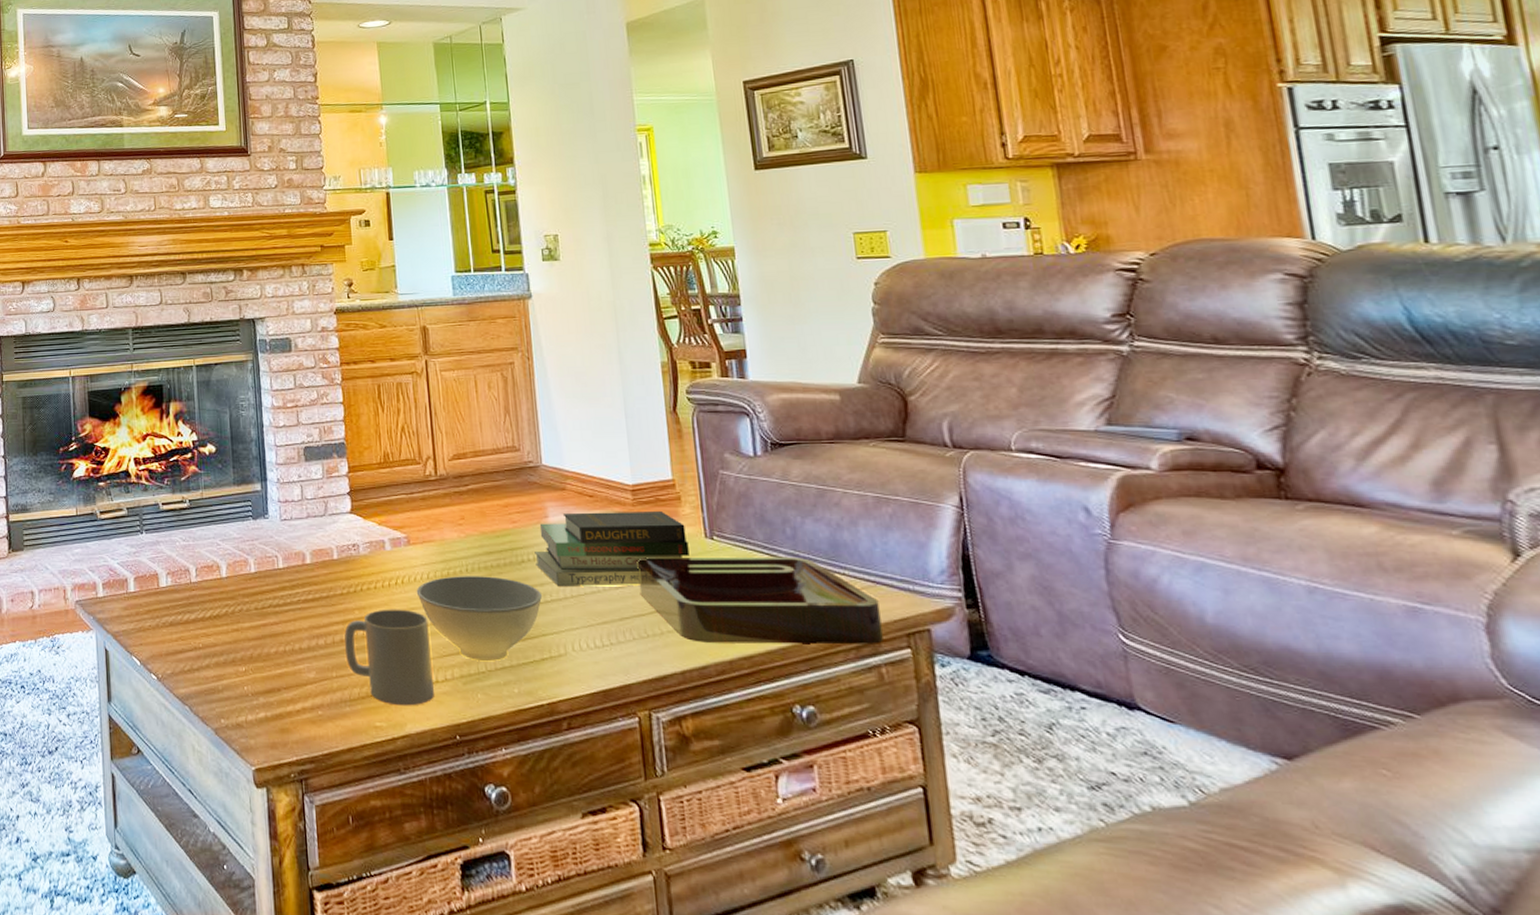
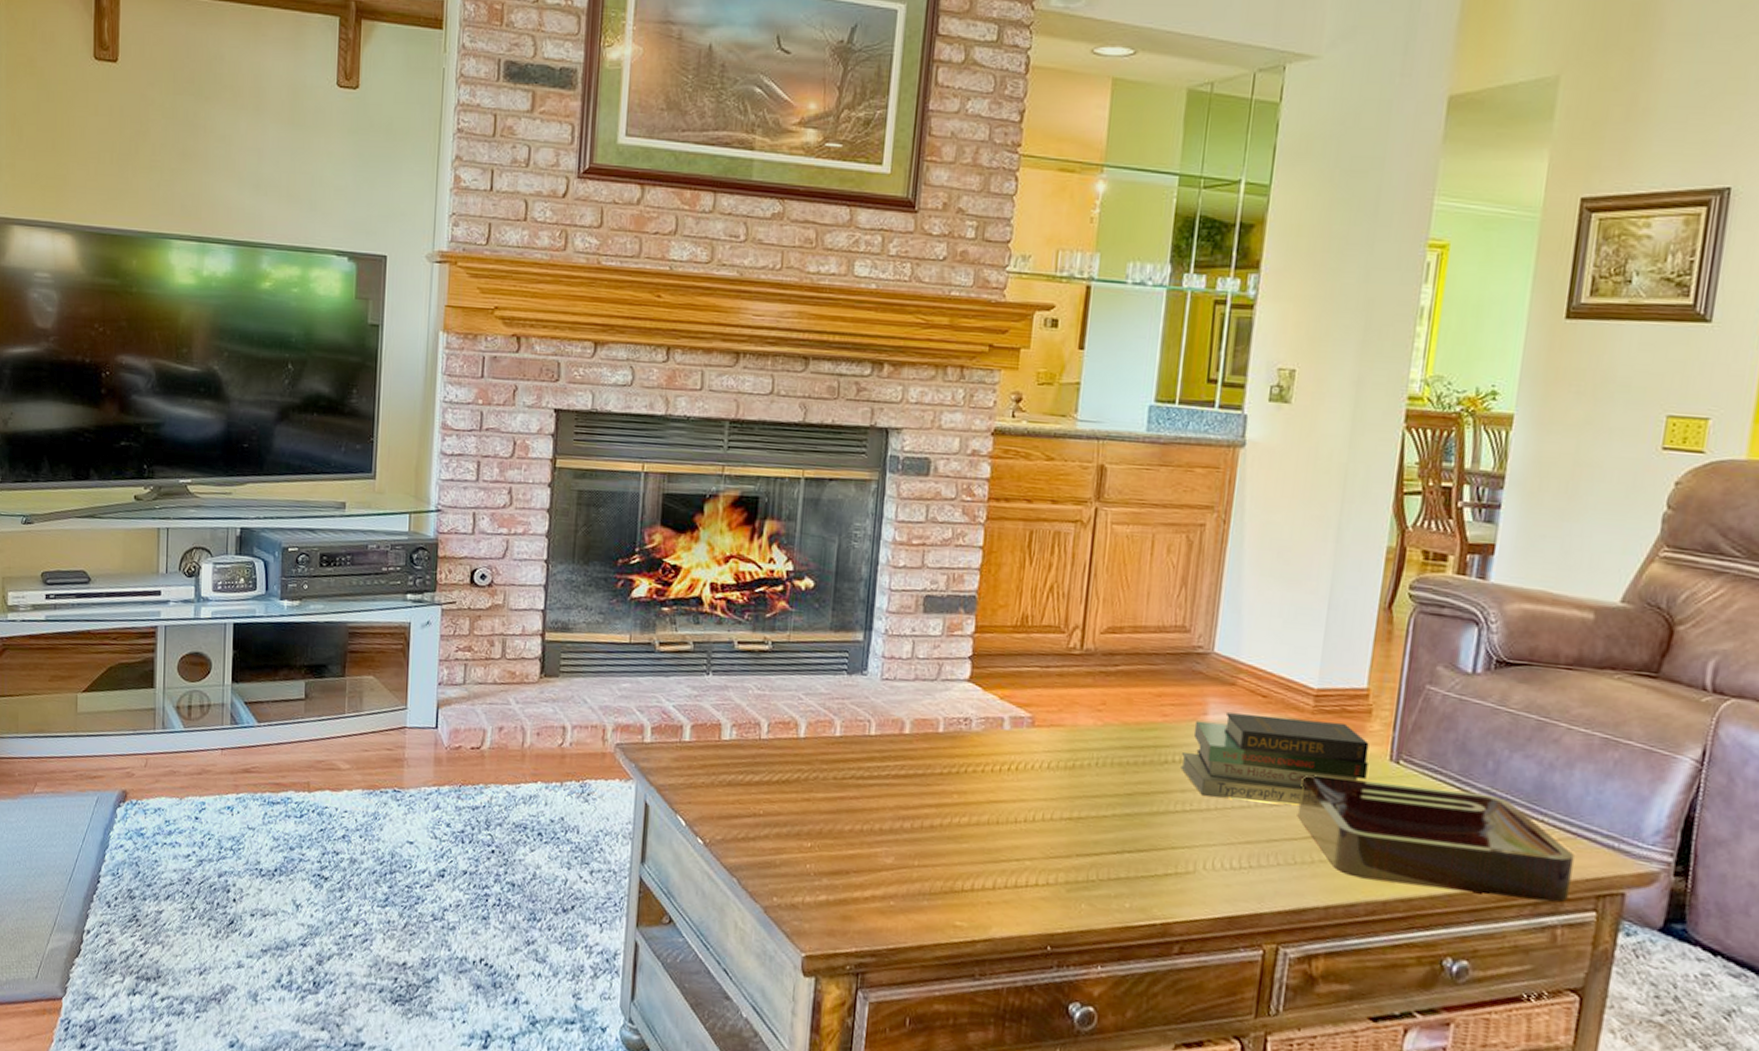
mug: present [343,609,434,706] -> none [932,796,1039,908]
bowl: present [416,576,543,661] -> none [1031,768,1182,870]

